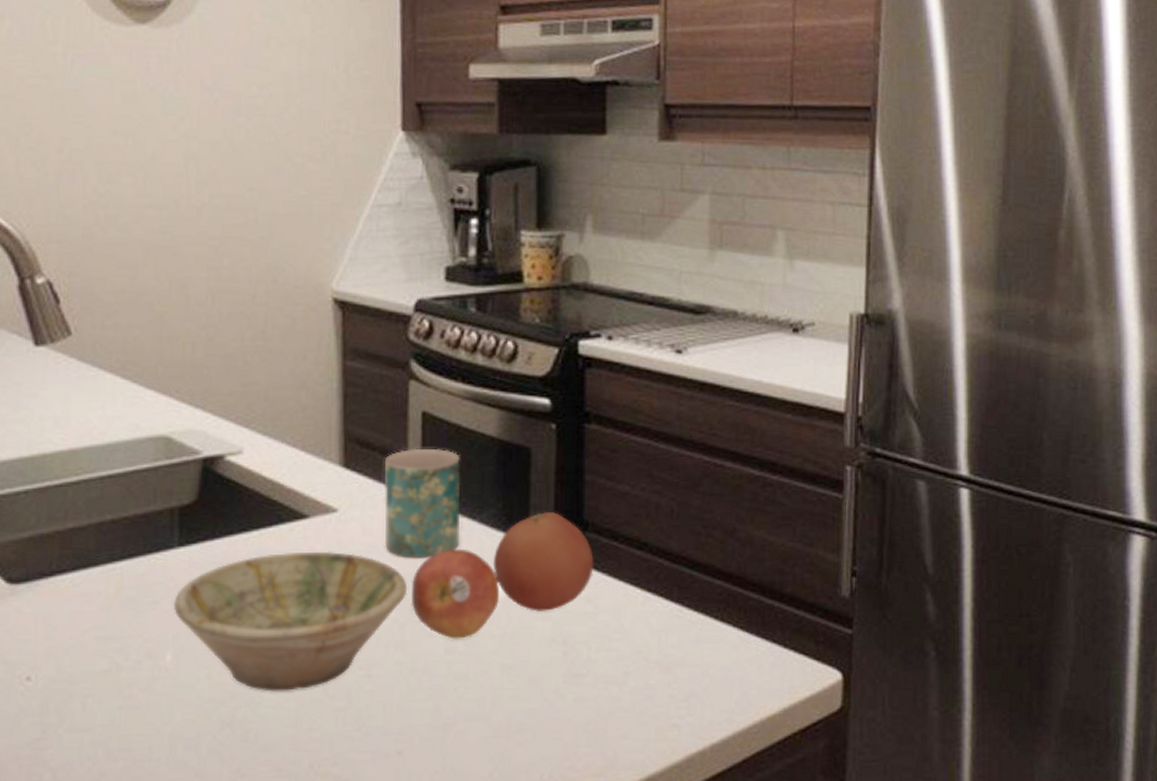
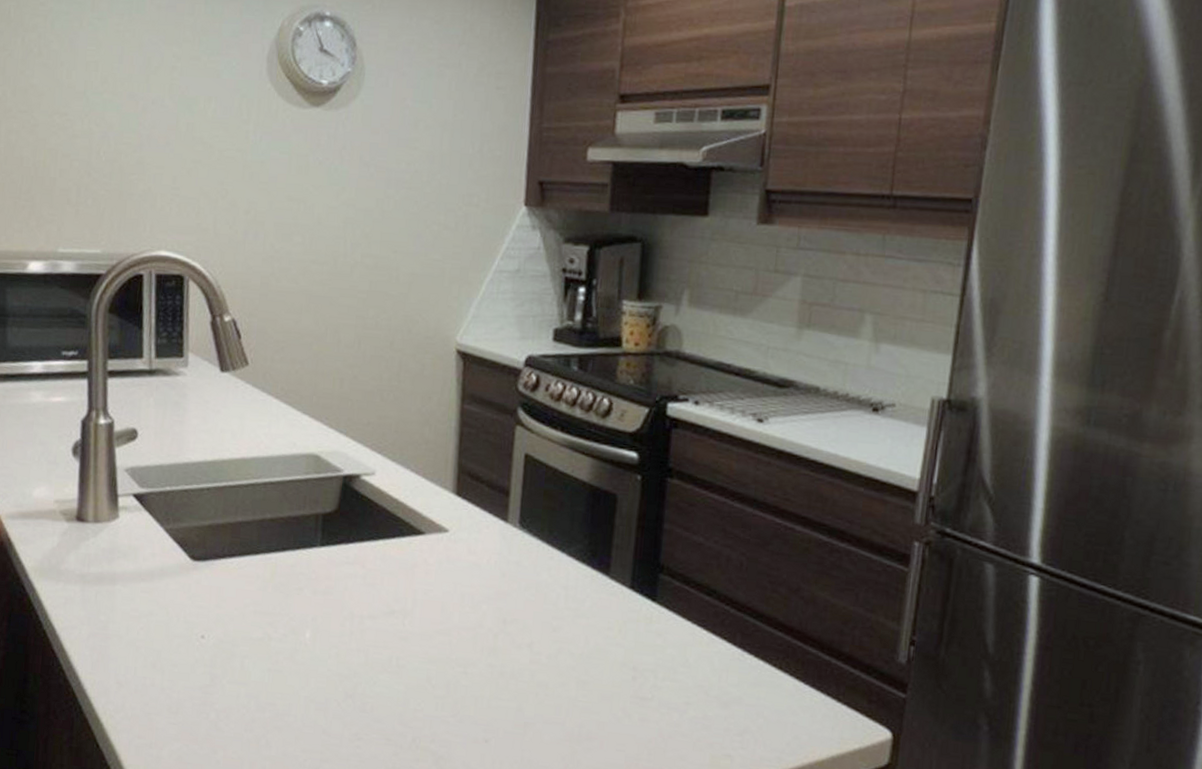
bowl: present [174,551,408,691] -> none [314,561,503,676]
mug: present [383,448,461,558] -> none [486,484,555,580]
fruit: present [410,548,499,639] -> none [504,574,581,653]
fruit: present [493,511,594,612] -> none [576,551,666,639]

